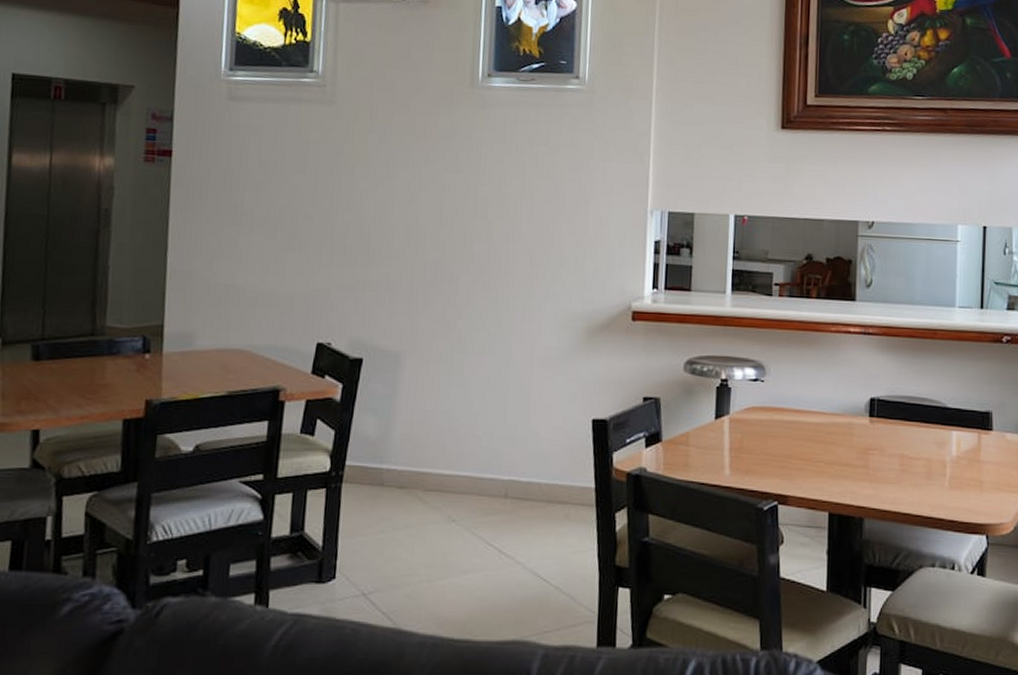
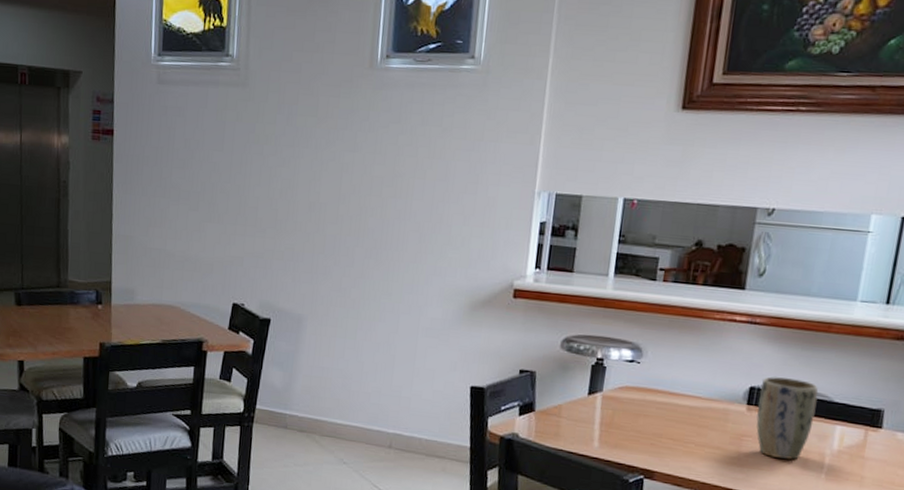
plant pot: none [879,386,933,470] -> present [756,376,819,460]

